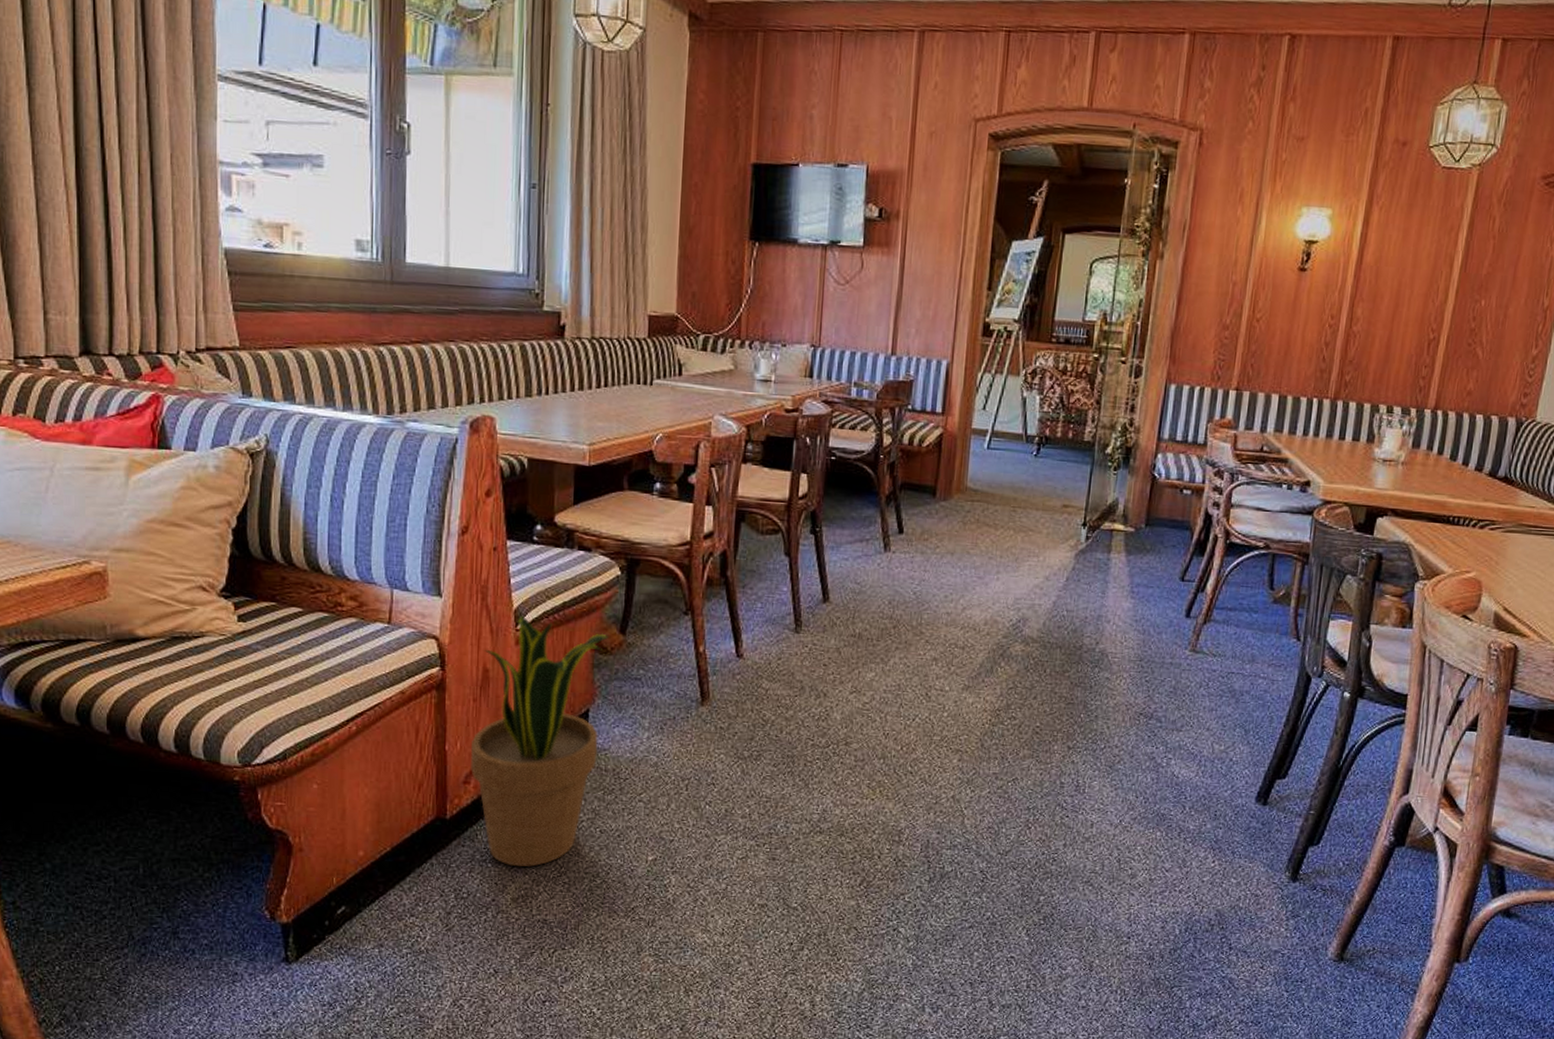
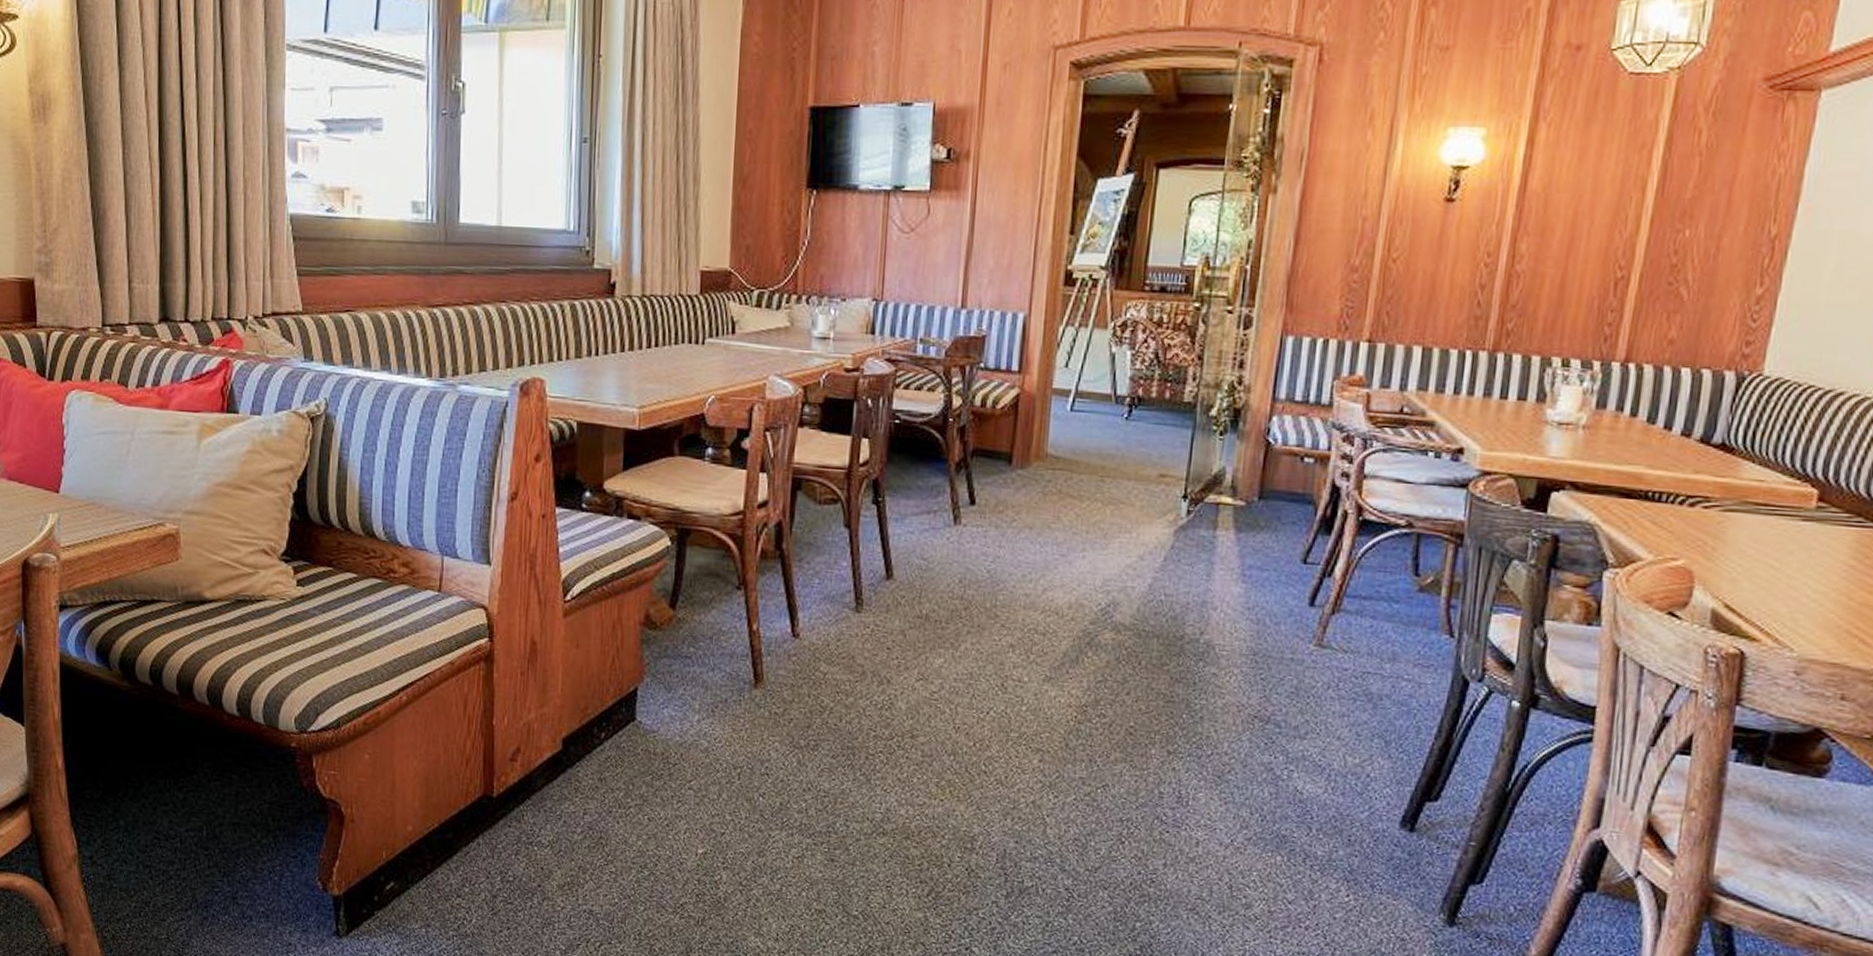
potted plant: present [469,615,610,867] -> none [516,586,659,853]

